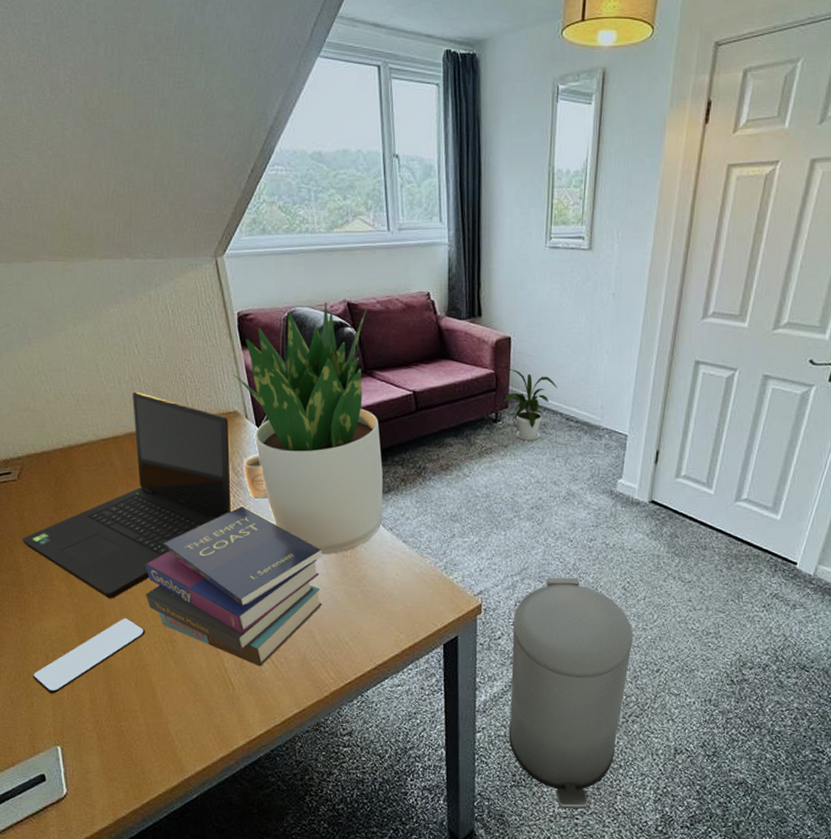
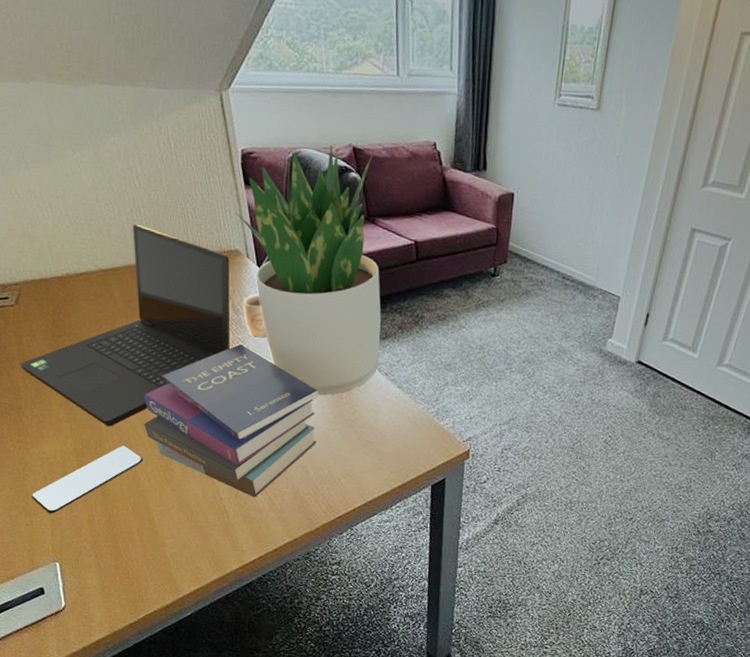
house plant: present [502,368,558,441] -> none [501,223,557,297]
pedal bin: present [508,577,633,809] -> none [488,428,611,640]

